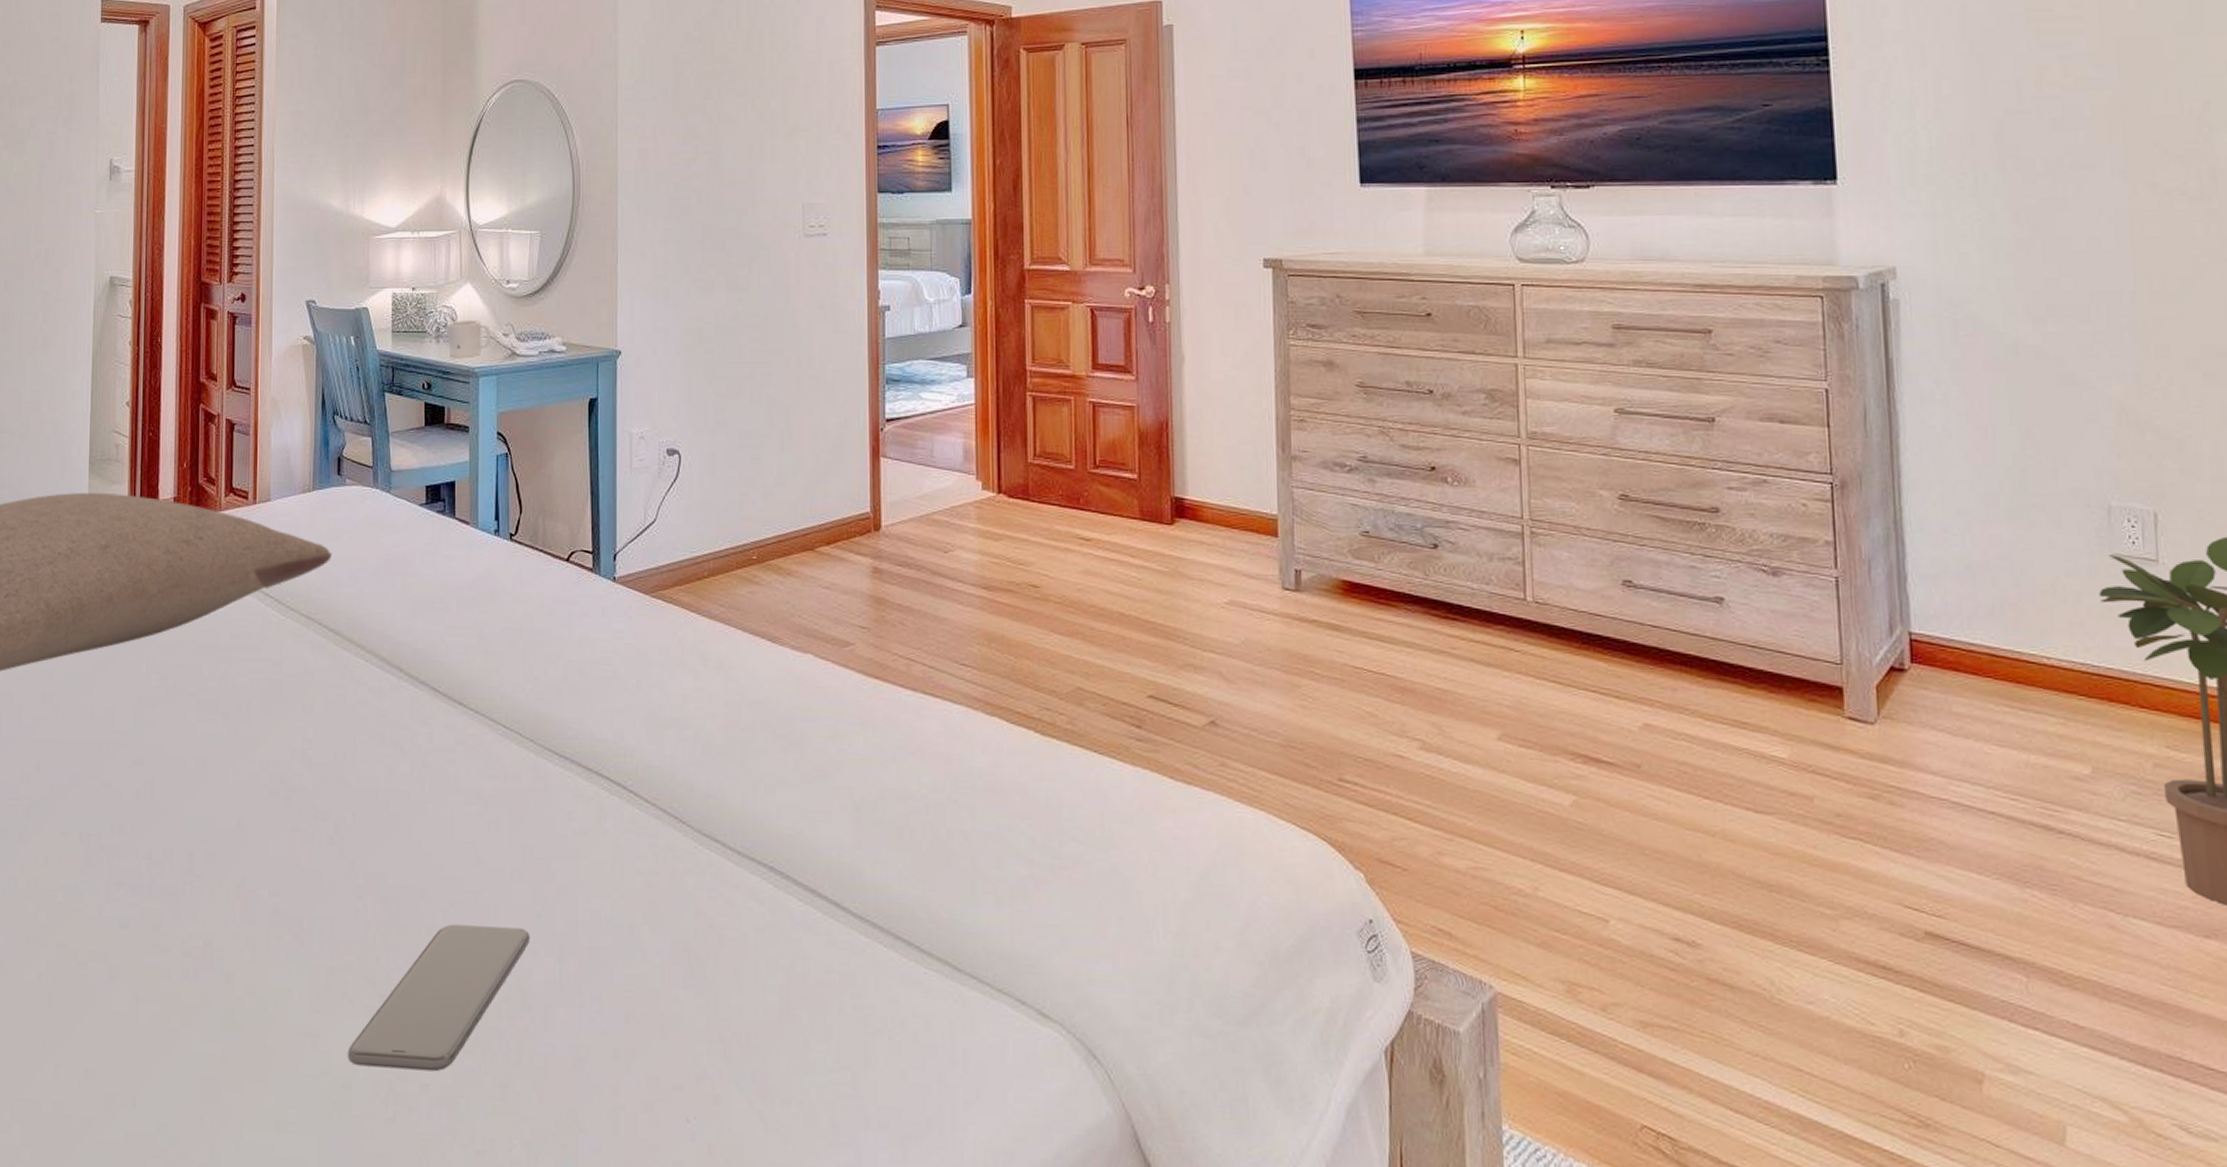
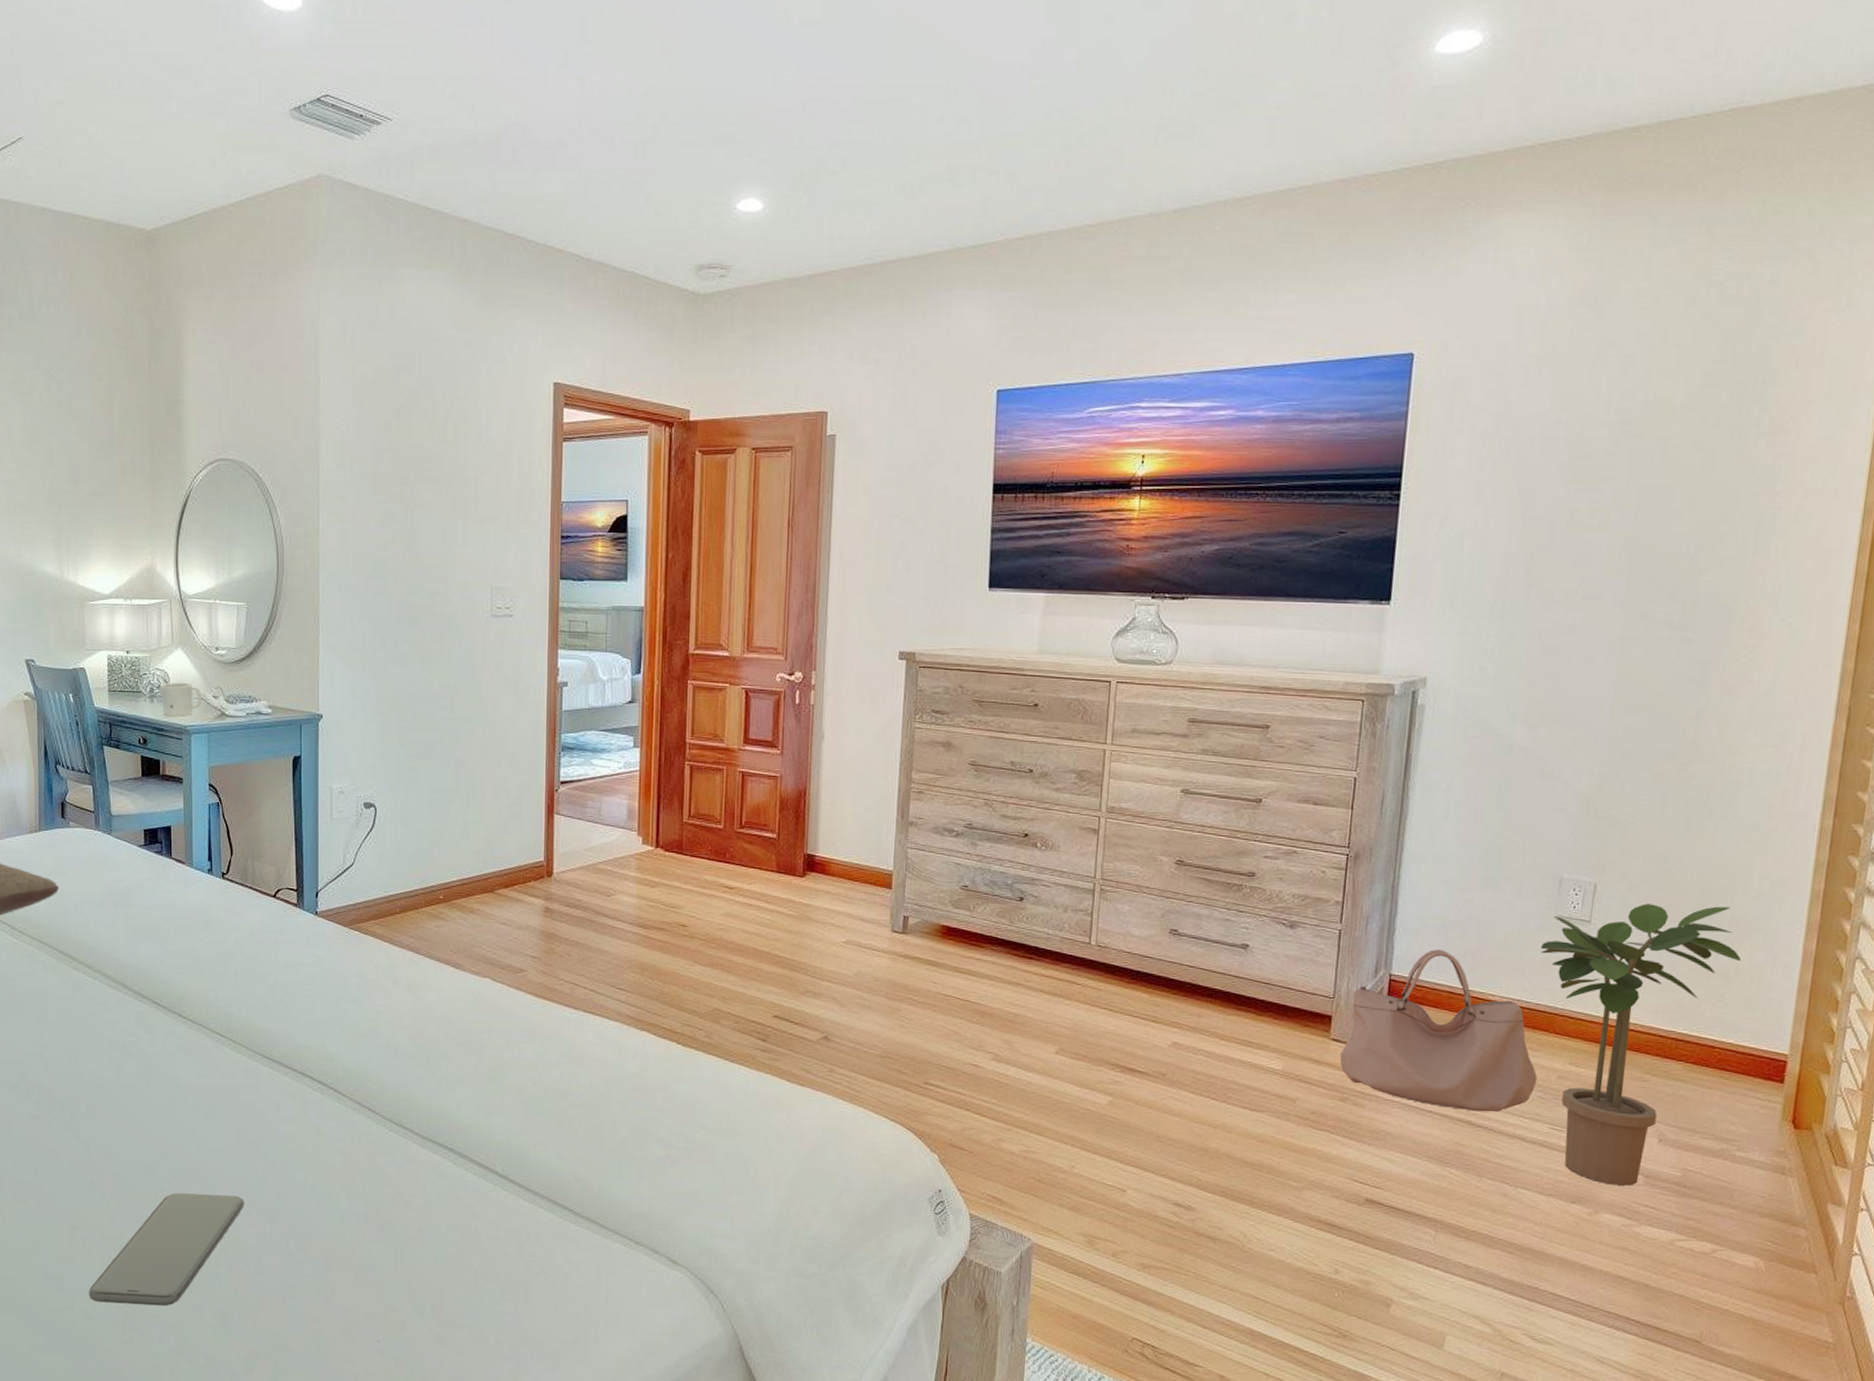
handbag: none [1861,600,2127,813] -> present [1339,949,1538,1113]

